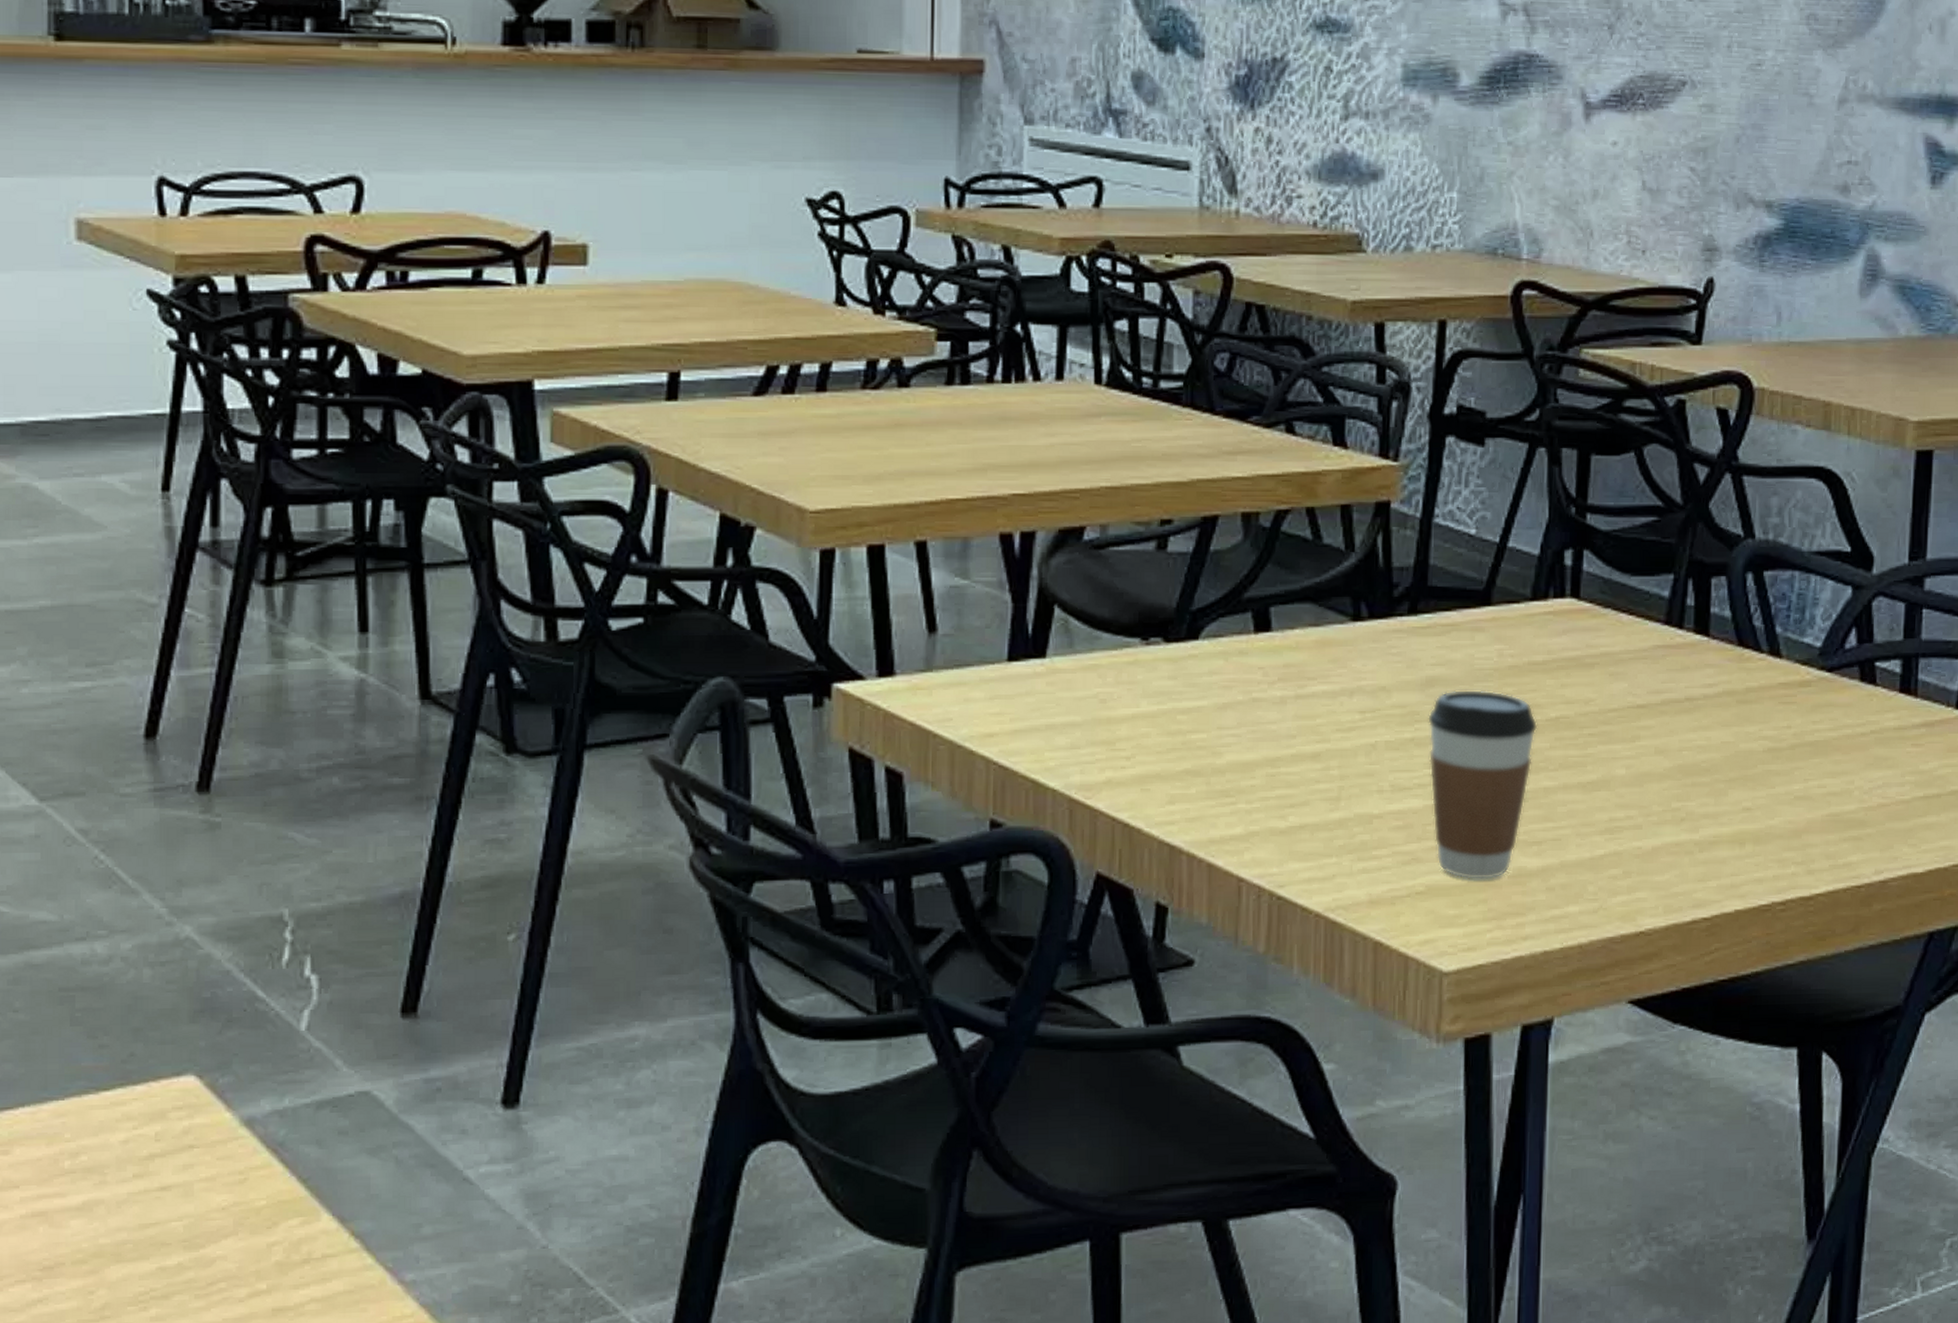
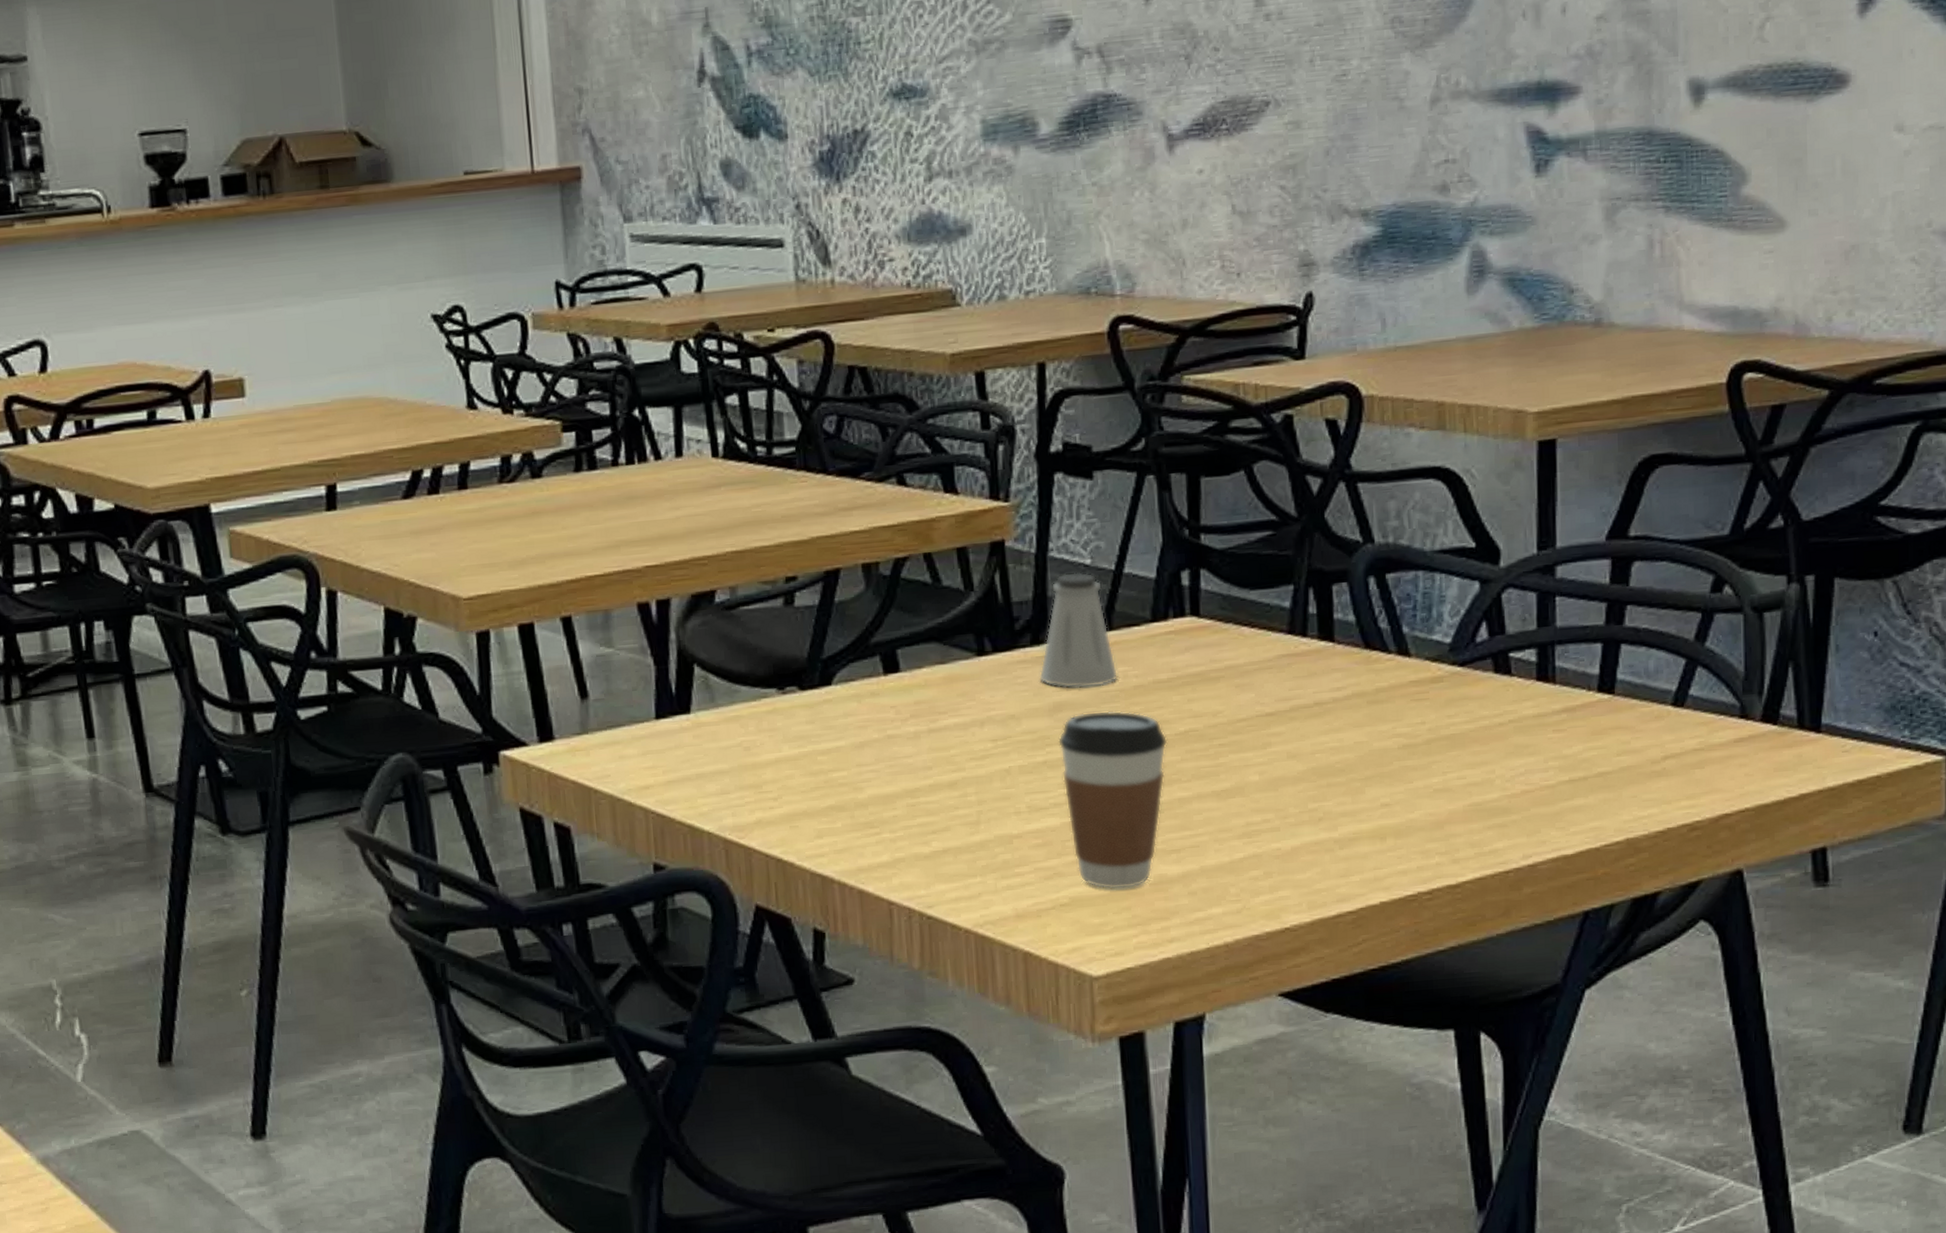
saltshaker: none [1414,542,1494,664] -> present [1039,572,1119,689]

